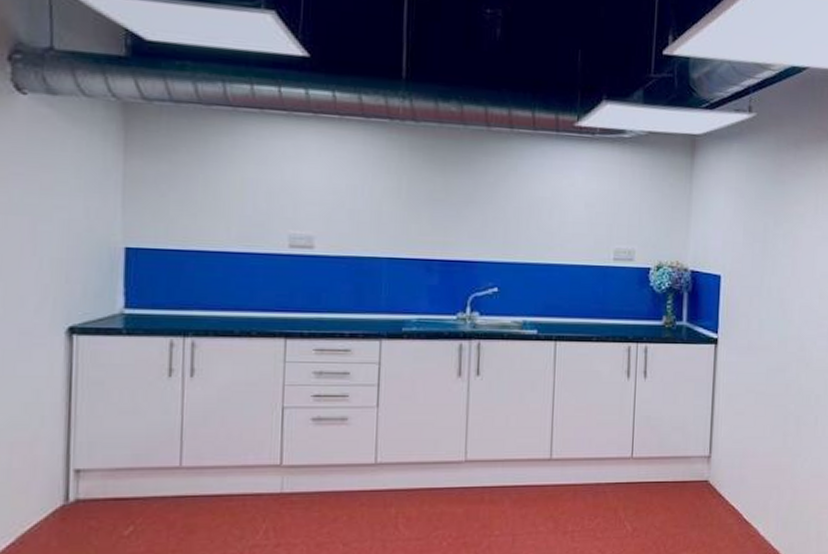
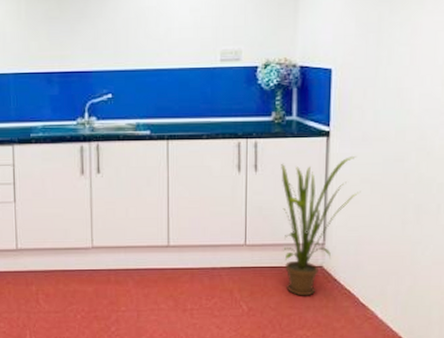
house plant: none [670,365,746,514] -> present [281,156,361,296]

